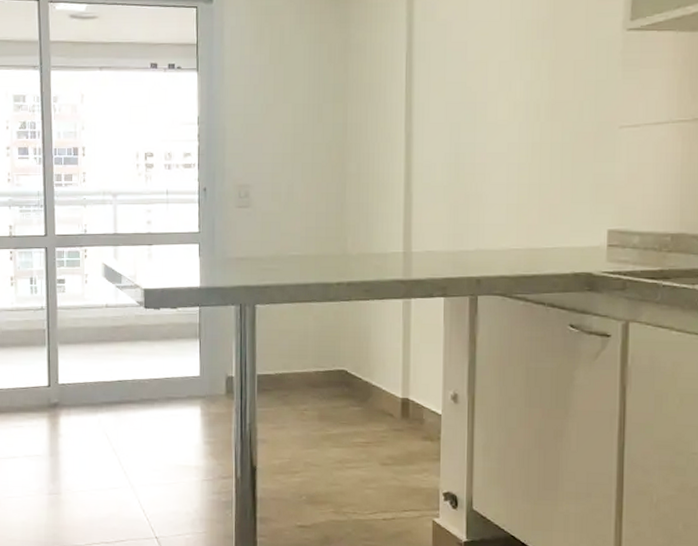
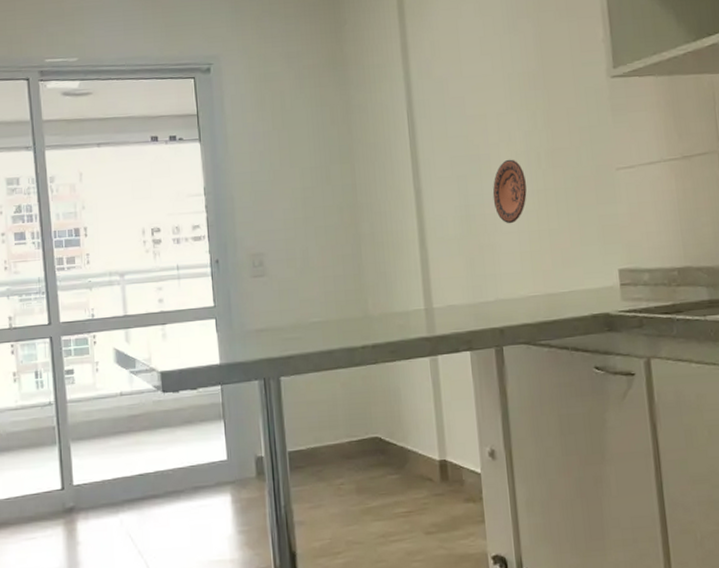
decorative plate: none [485,109,521,175] -> present [492,159,527,224]

